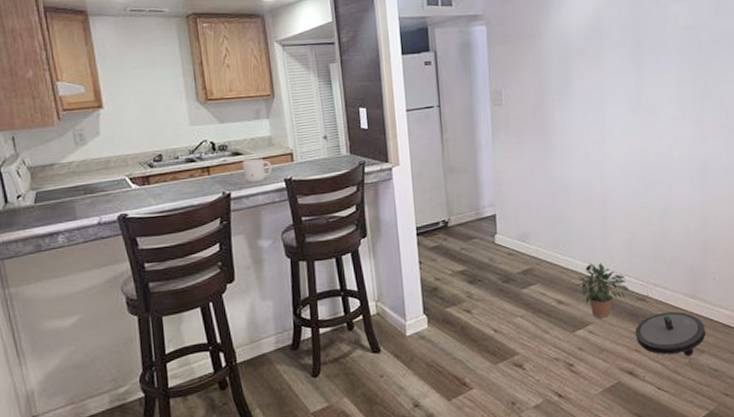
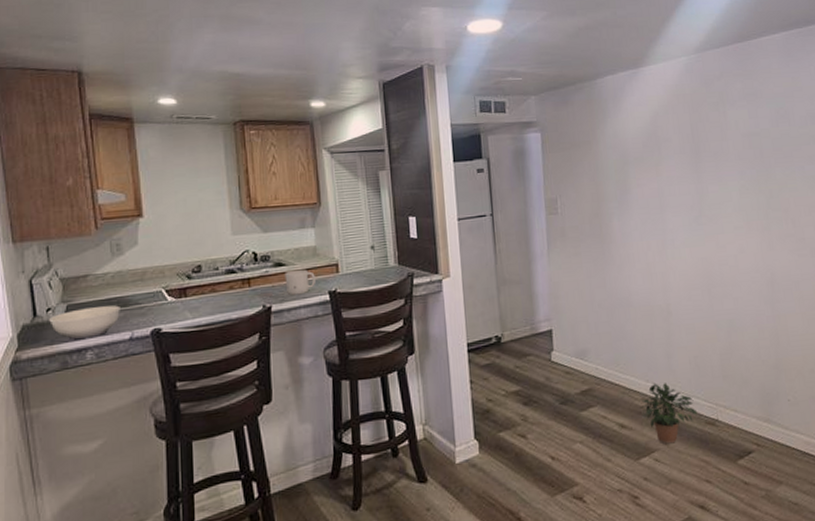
bowl: none [20,192,88,224] -> present [49,305,120,339]
robot vacuum: present [635,311,707,357] -> none [705,437,783,489]

